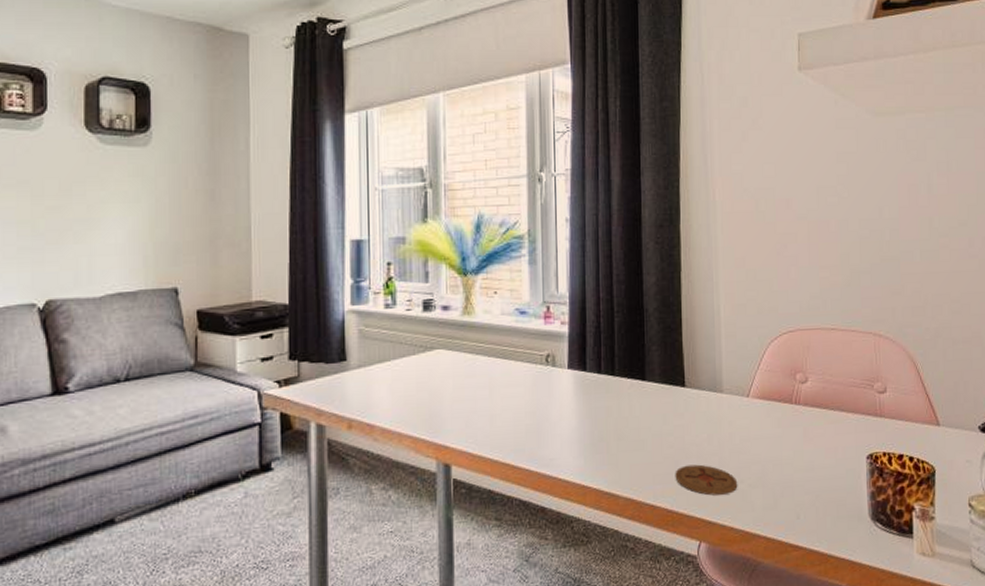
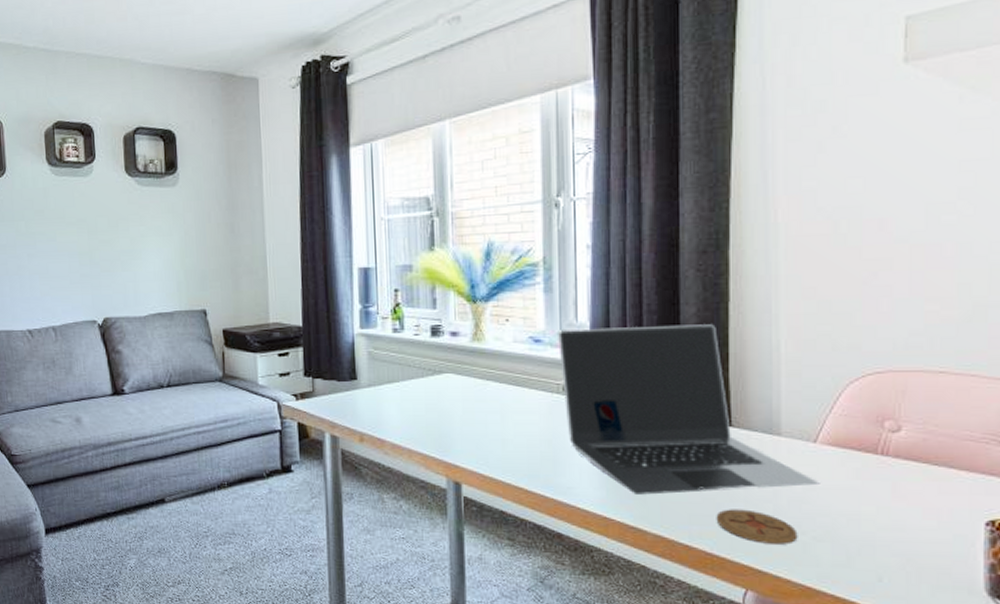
laptop: none [541,292,753,460] -> present [558,324,820,495]

